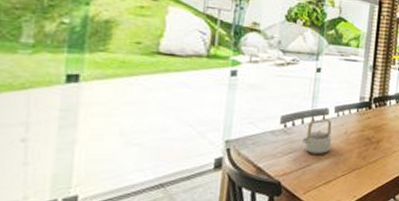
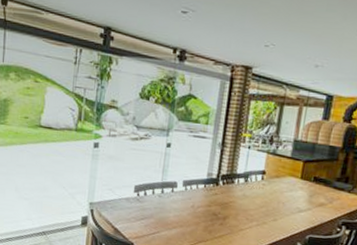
teapot: present [301,118,332,155] -> none [152,191,180,224]

